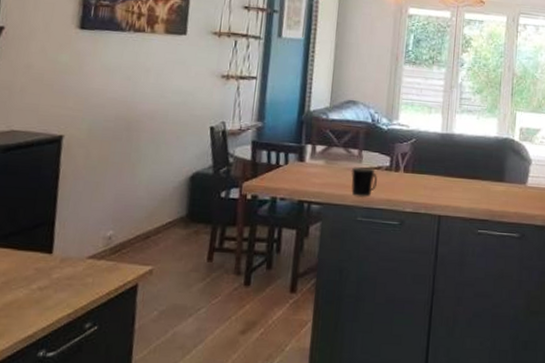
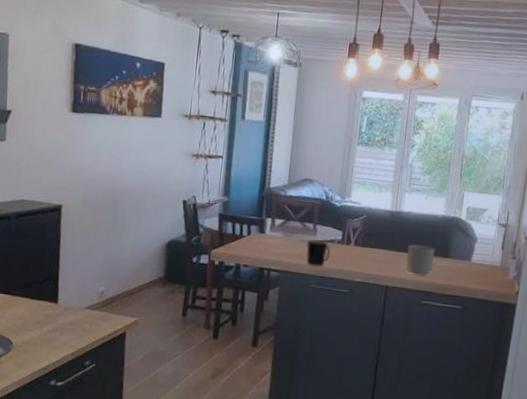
mug: none [459,169,489,202] -> present [406,244,435,276]

